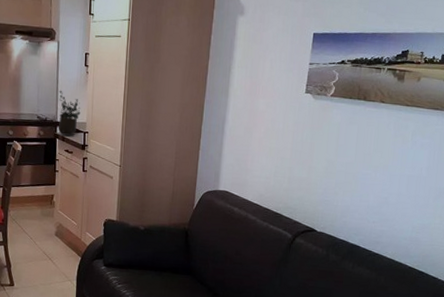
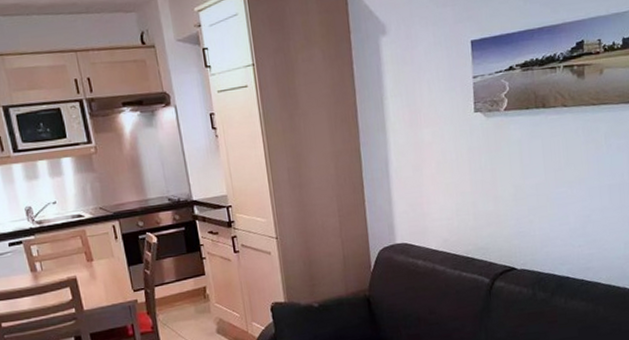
potted plant: present [59,90,81,136] -> none [187,162,218,215]

